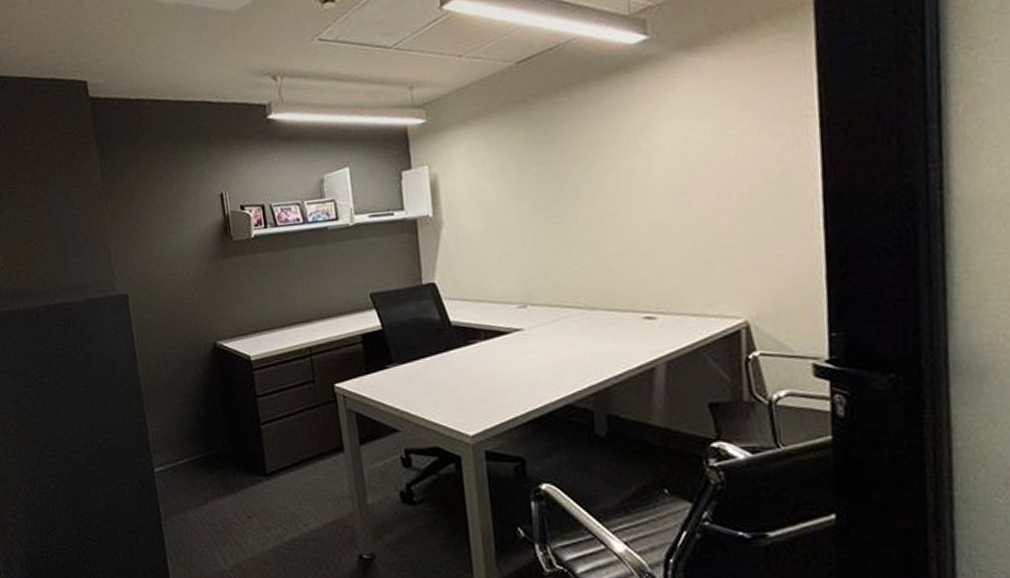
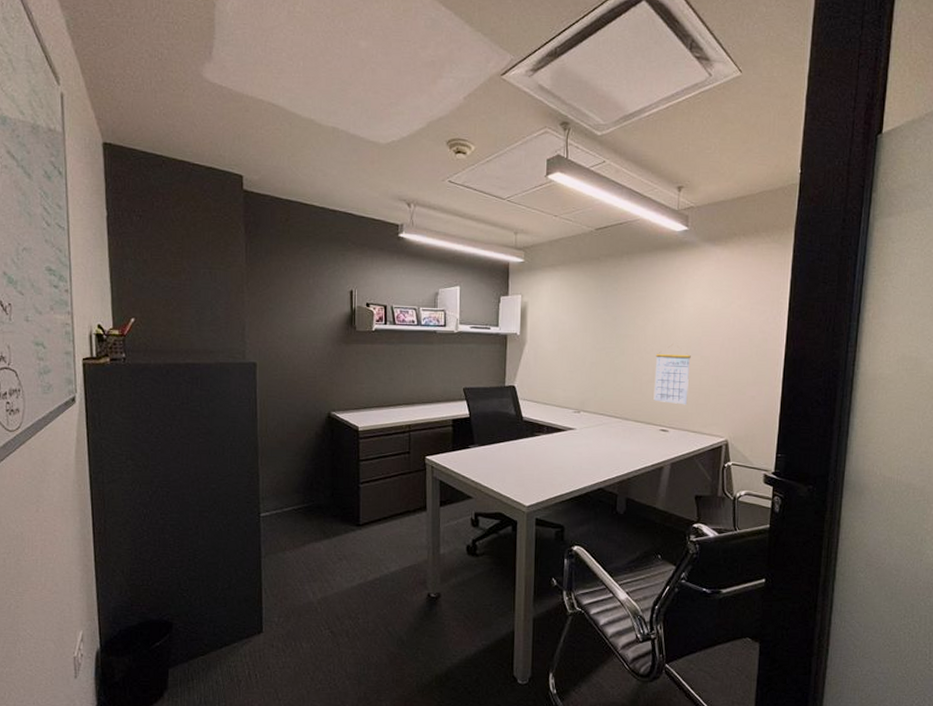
calendar: none [623,209,680,280] -> present [653,352,691,405]

